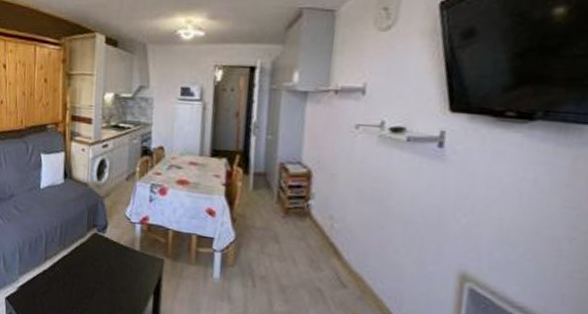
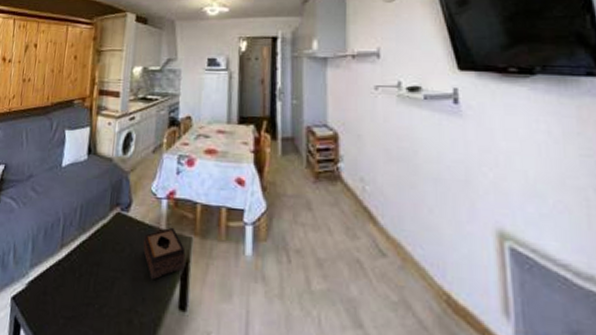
tissue box: none [119,249,158,293] -> present [143,227,186,280]

